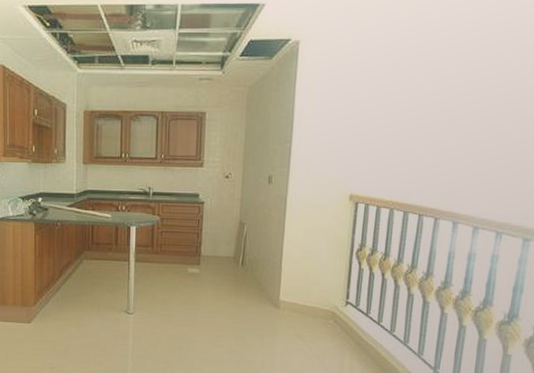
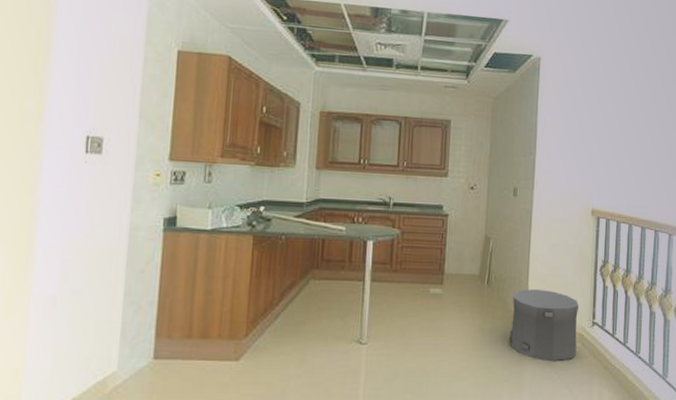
trash can: none [262,270,332,336] -> present [509,289,579,362]

